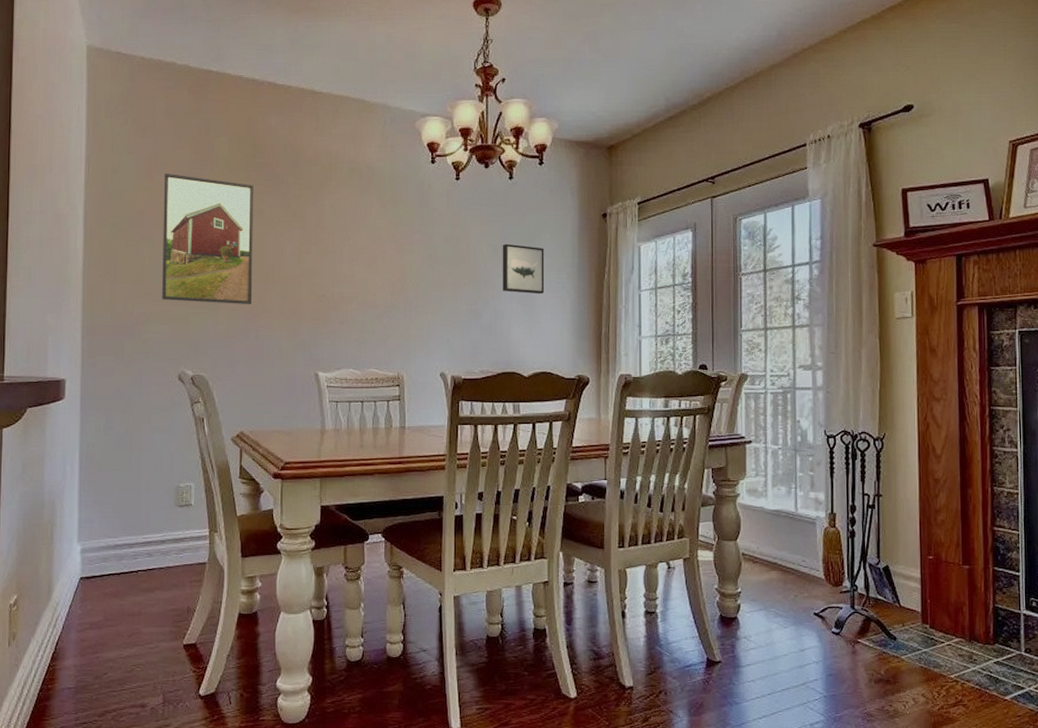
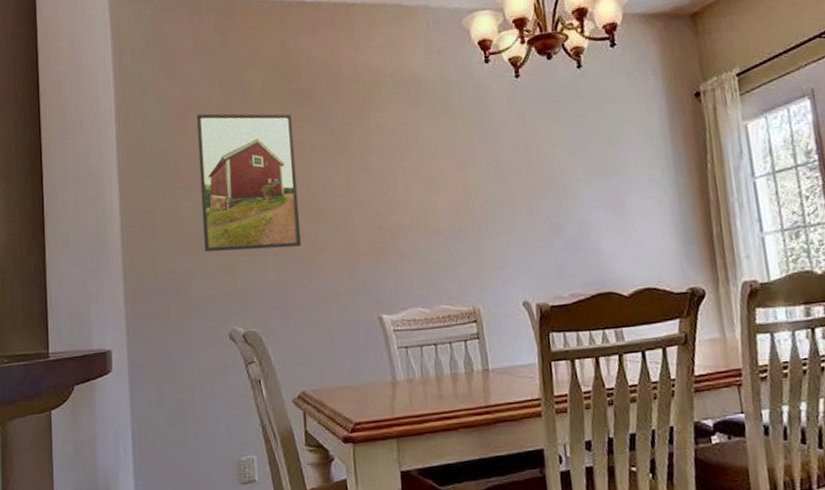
wall art: present [502,243,545,295] -> none [578,141,635,198]

